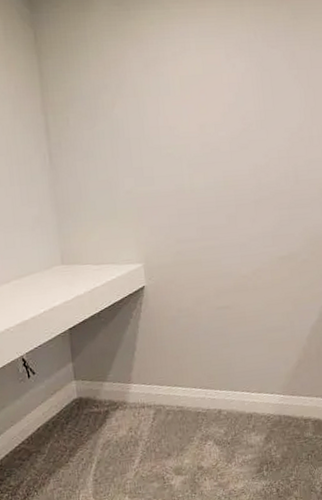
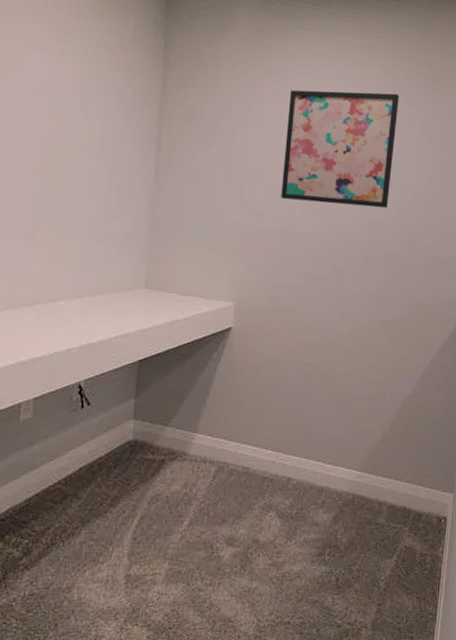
wall art: none [158,39,269,161] -> present [281,90,399,209]

